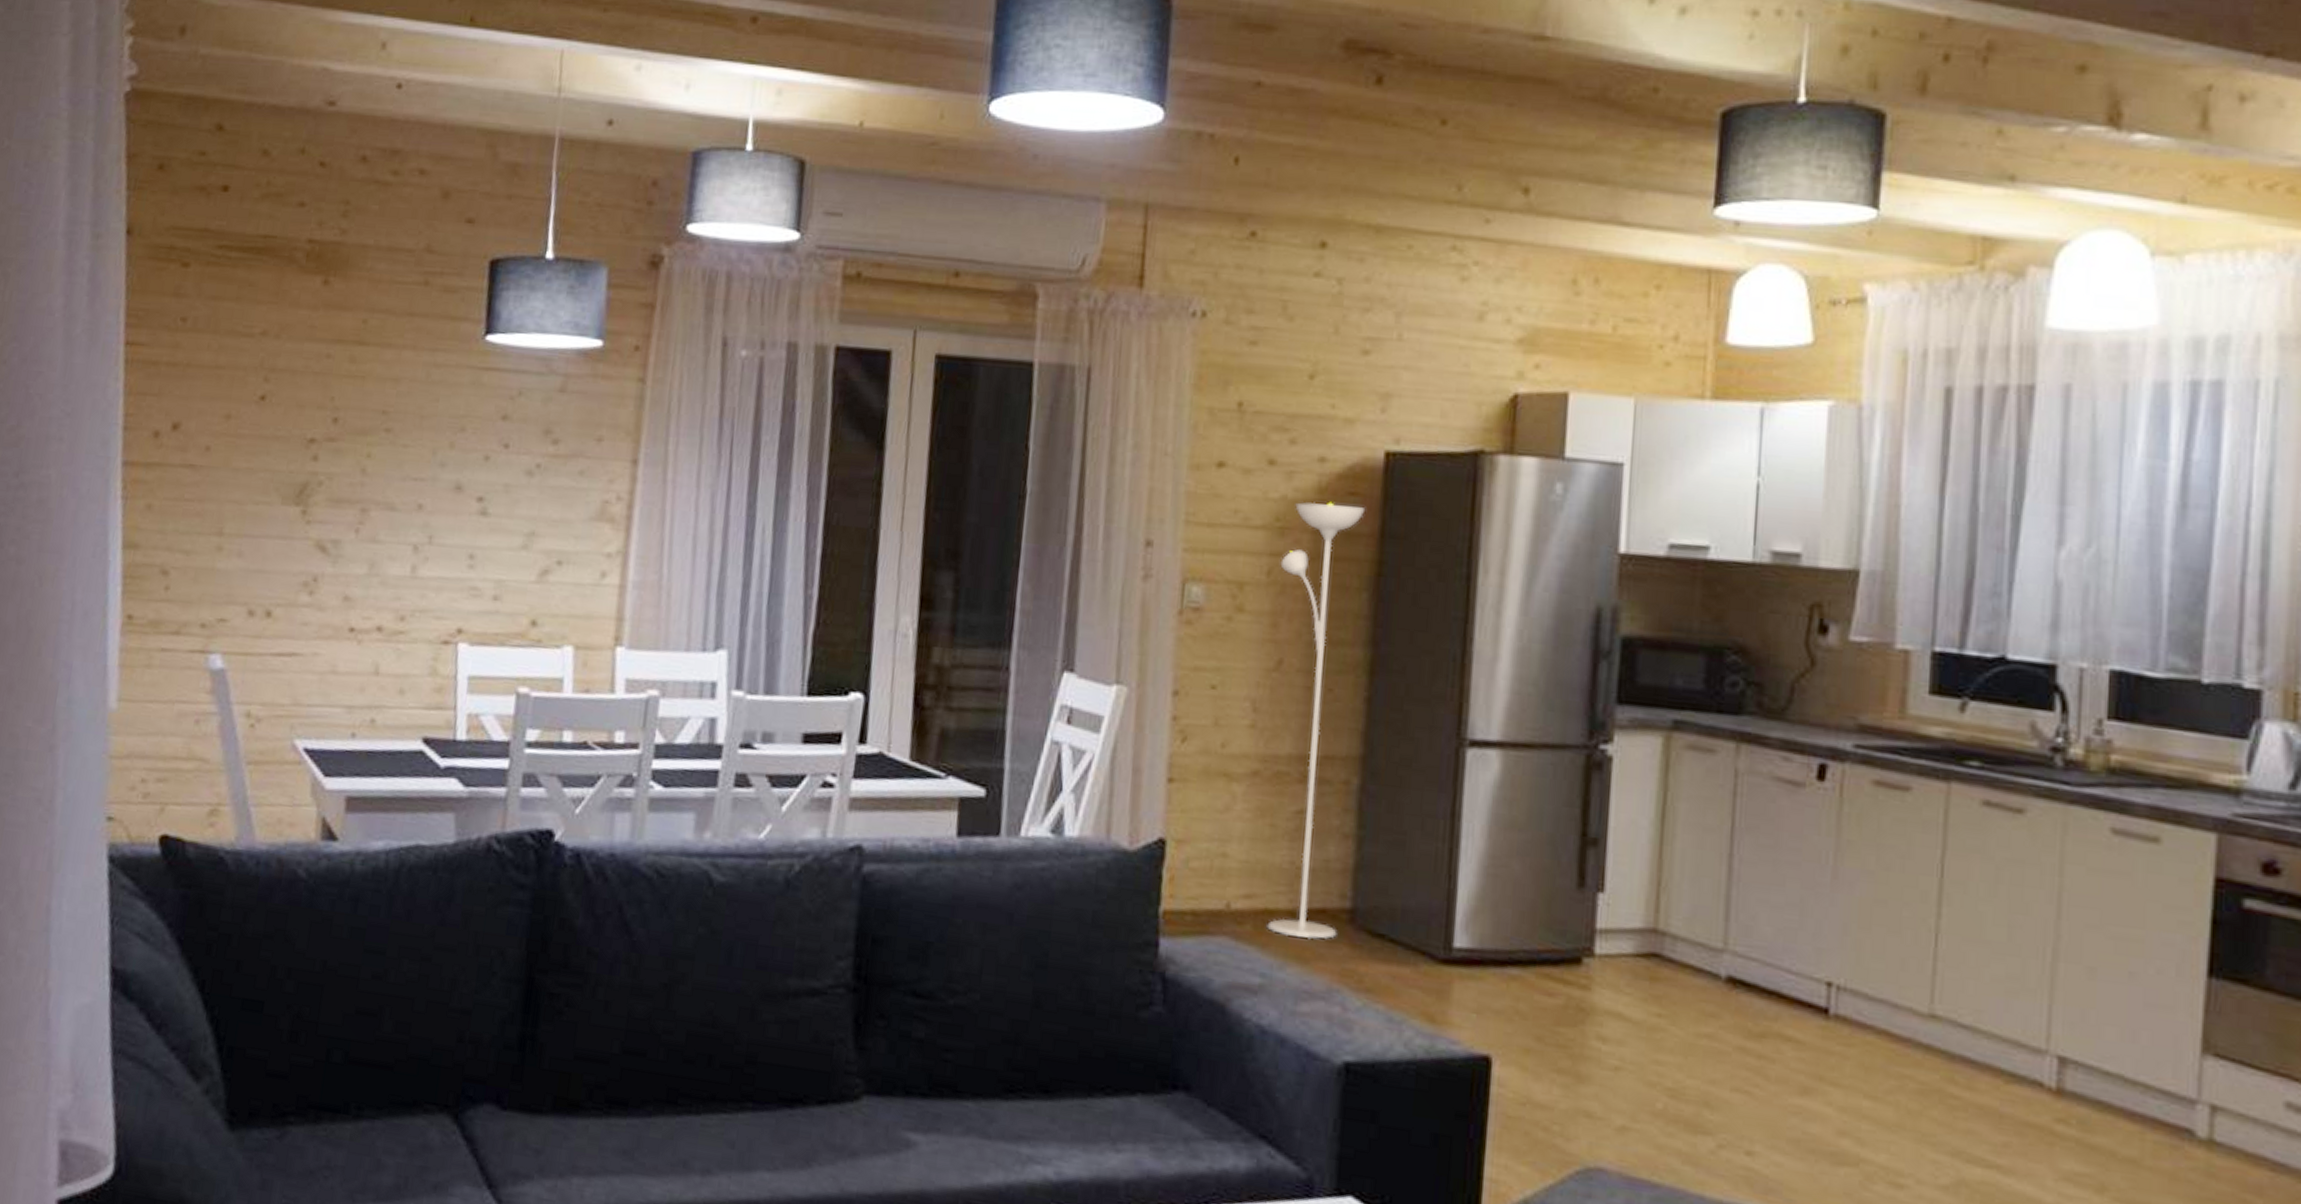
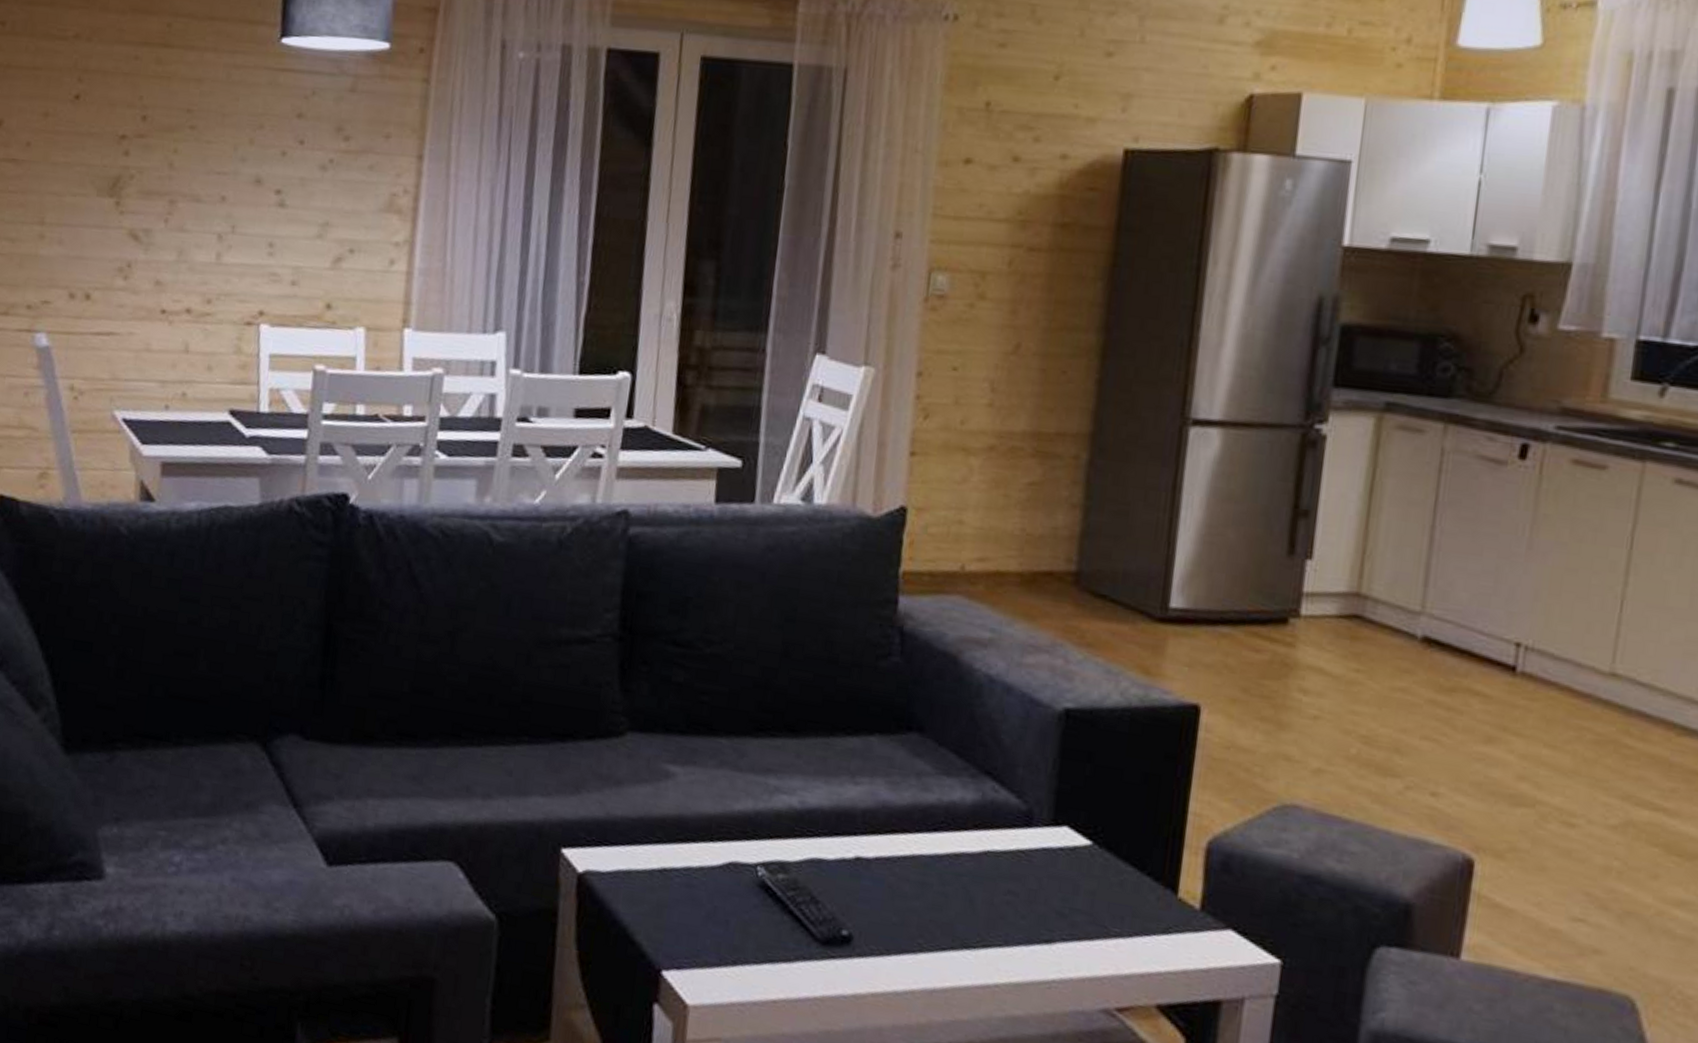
floor lamp: present [1267,502,1366,940] -> none [998,196,1104,599]

